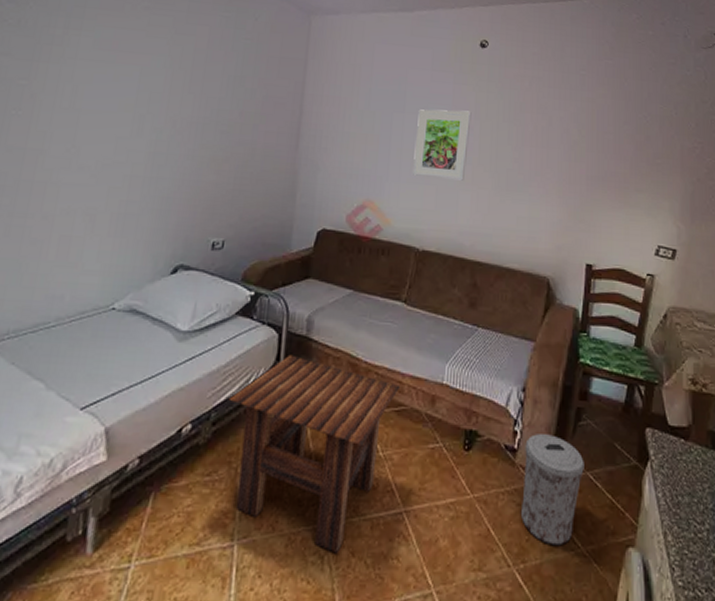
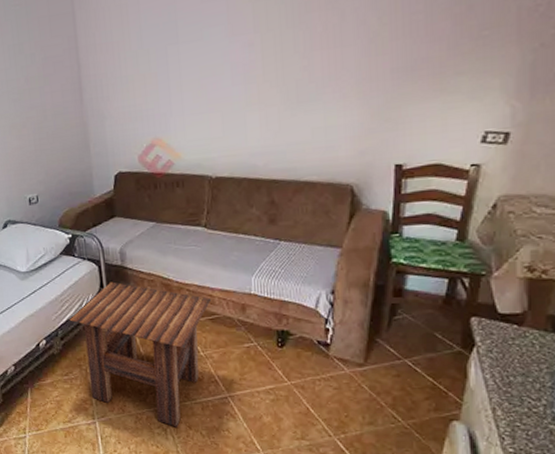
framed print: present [413,109,472,181] -> none [192,25,251,106]
trash can: present [521,434,584,546] -> none [338,329,402,420]

